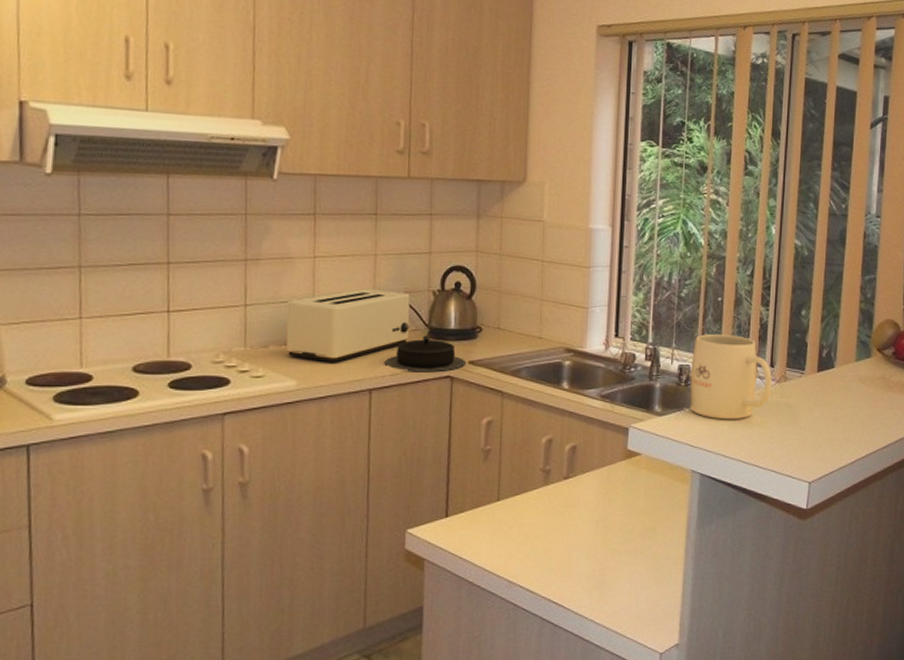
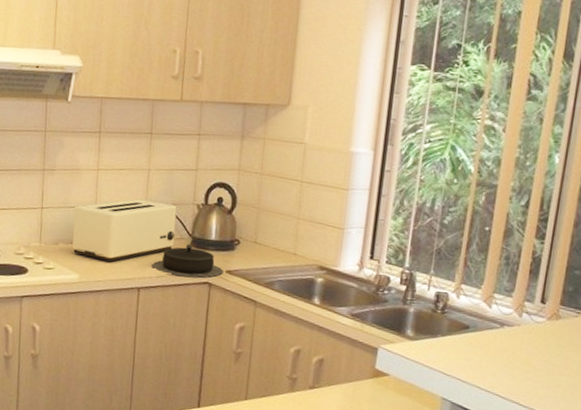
mug: present [690,334,772,419] -> none [445,263,542,353]

